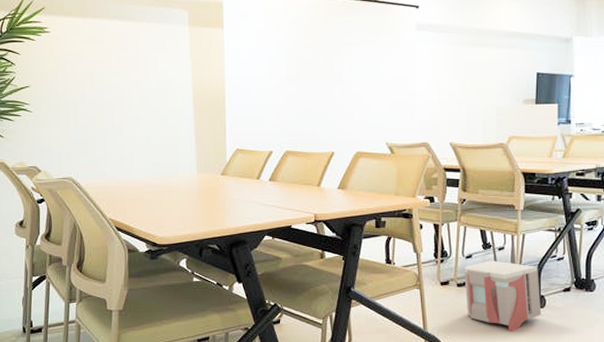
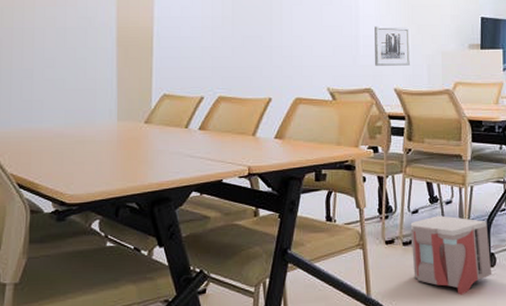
wall art: none [431,83,466,121] -> present [375,26,411,66]

